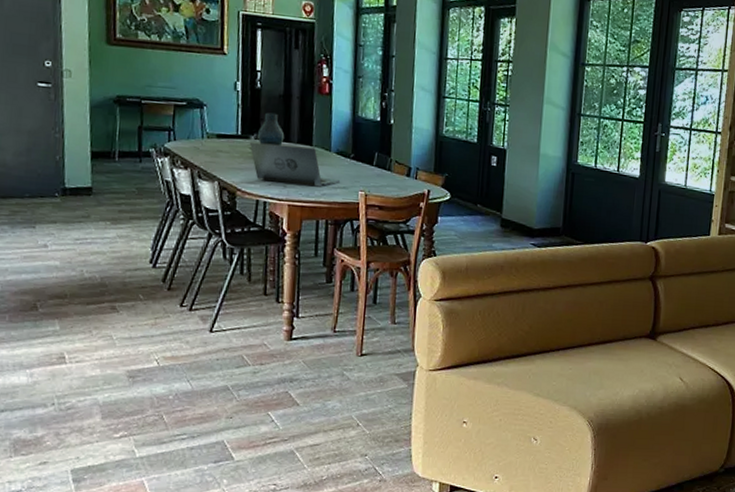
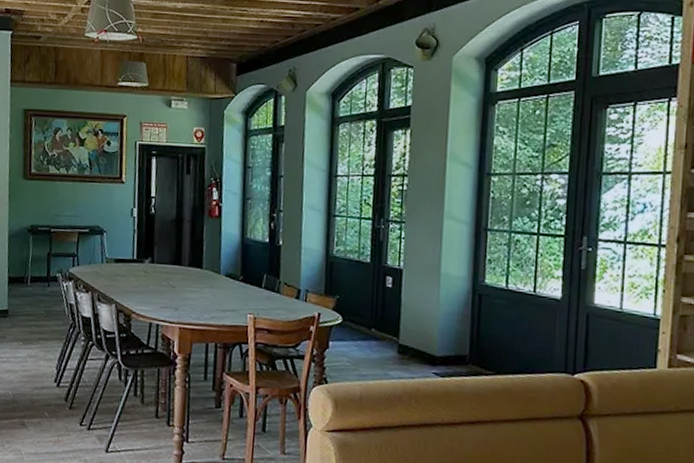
laptop: present [250,142,341,187] -> none [144,266,230,310]
vase: present [258,112,285,146] -> none [151,237,177,269]

